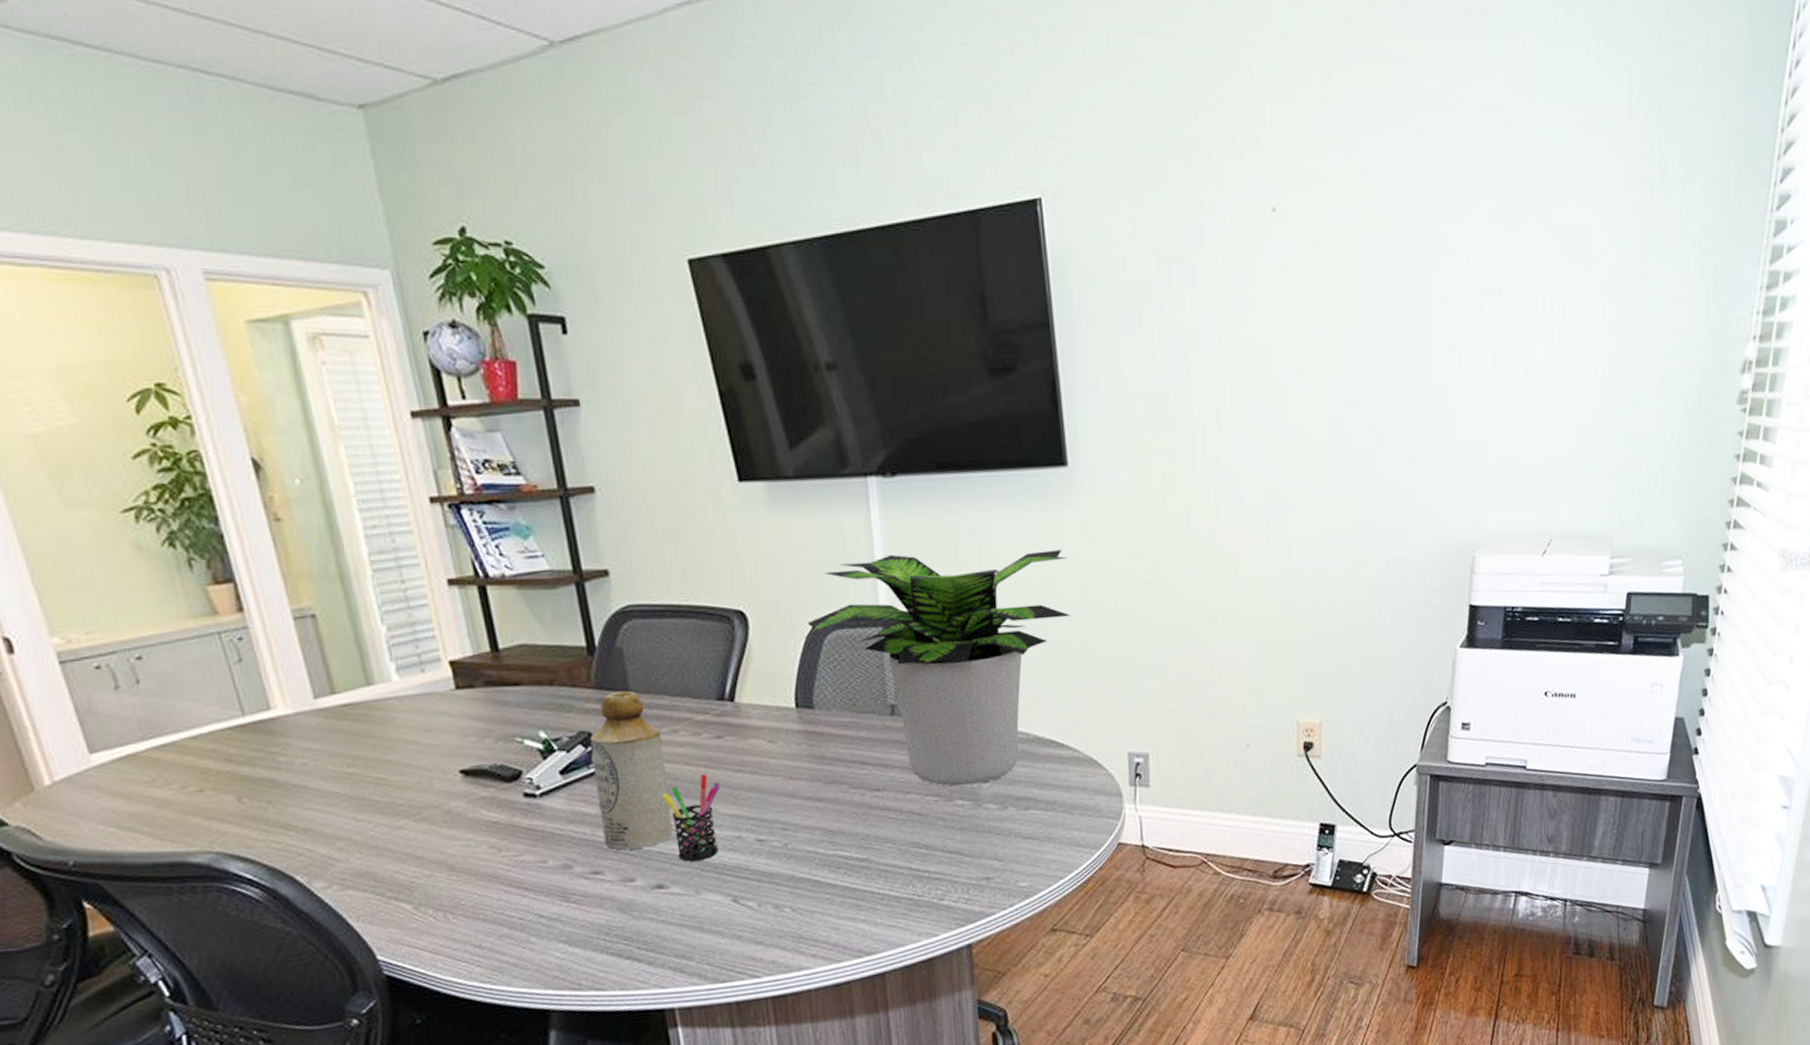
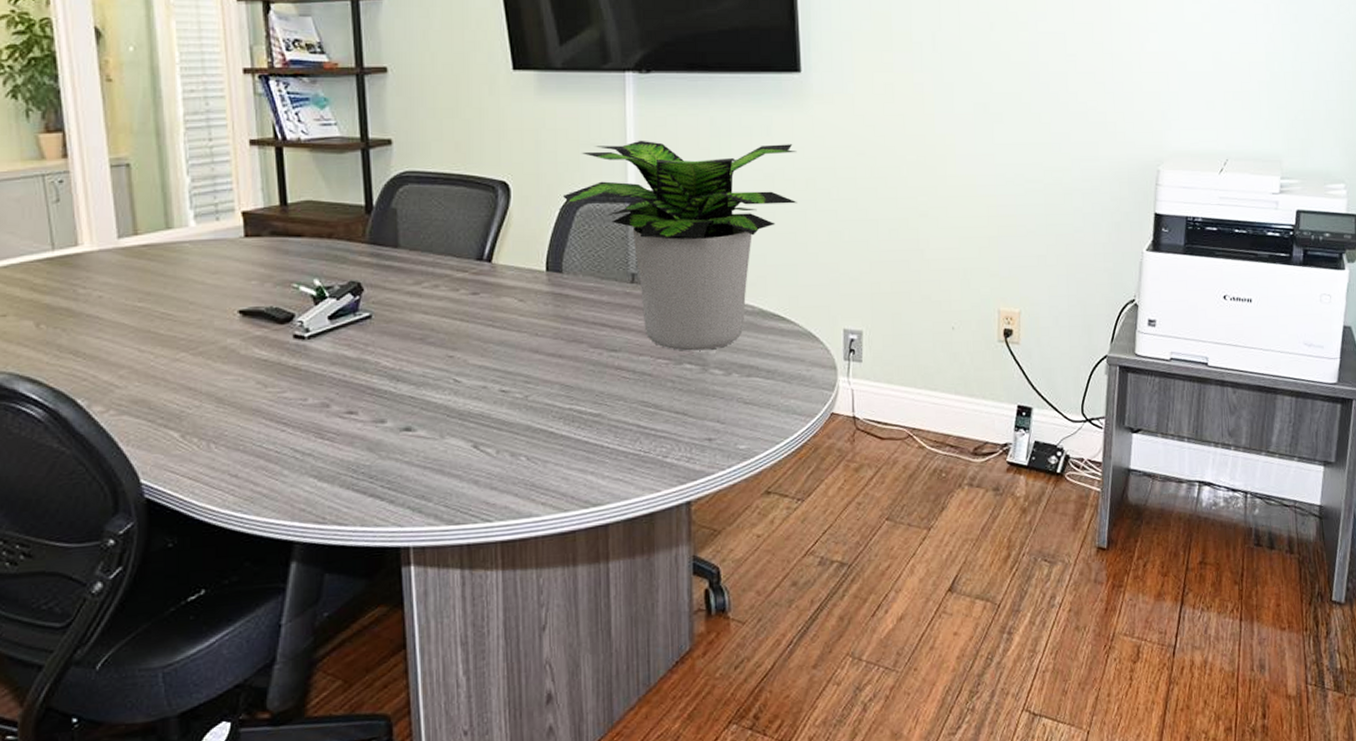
bottle: present [590,690,673,850] -> none [359,247,426,393]
pen holder: present [663,774,720,862] -> none [419,327,472,407]

